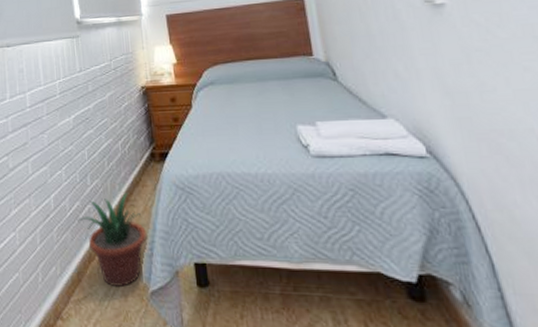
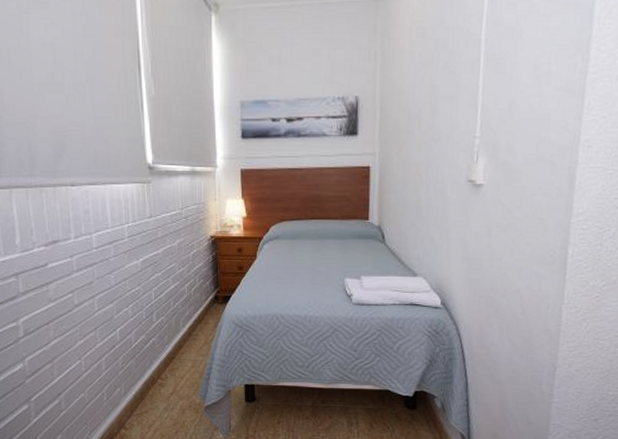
potted plant: present [78,193,148,287] -> none [142,329,206,403]

